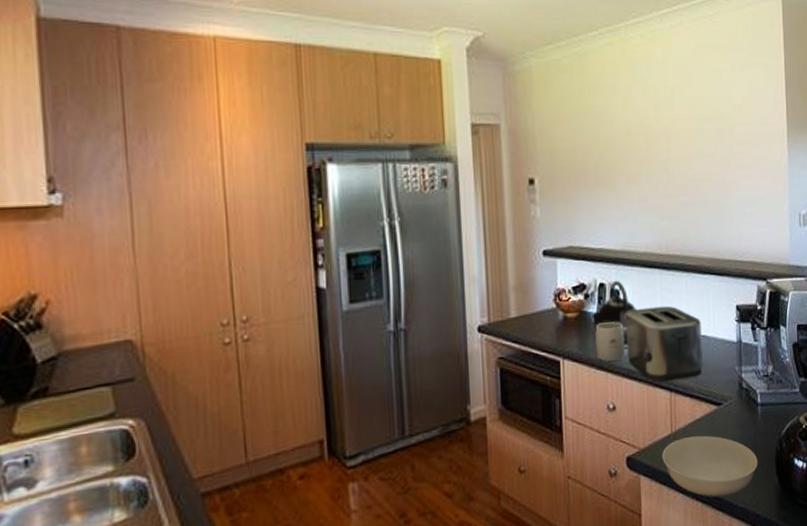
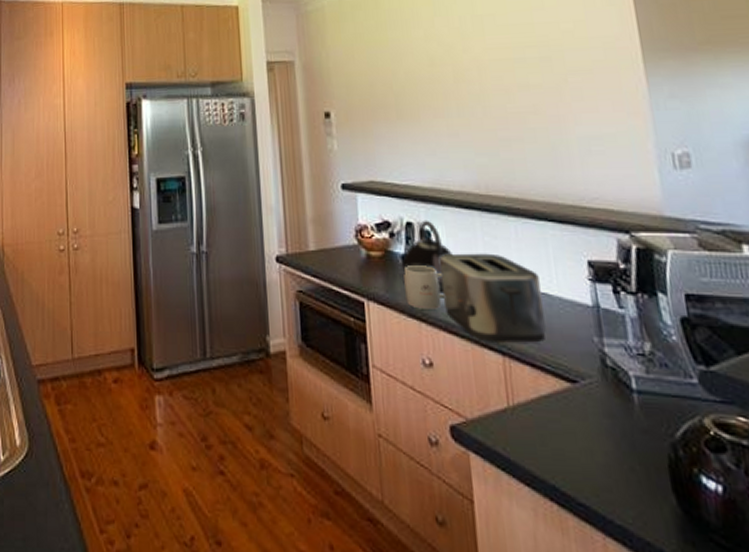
bowl: present [662,435,758,498] -> none [497,416,641,505]

